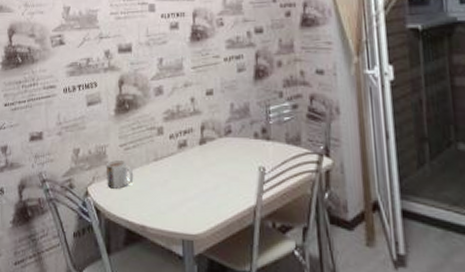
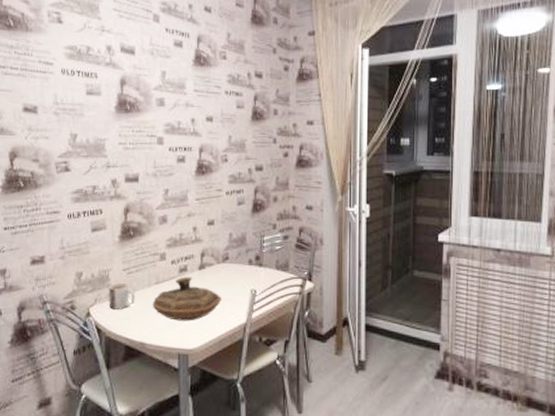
decorative bowl: none [151,152,226,203] -> present [152,276,221,321]

